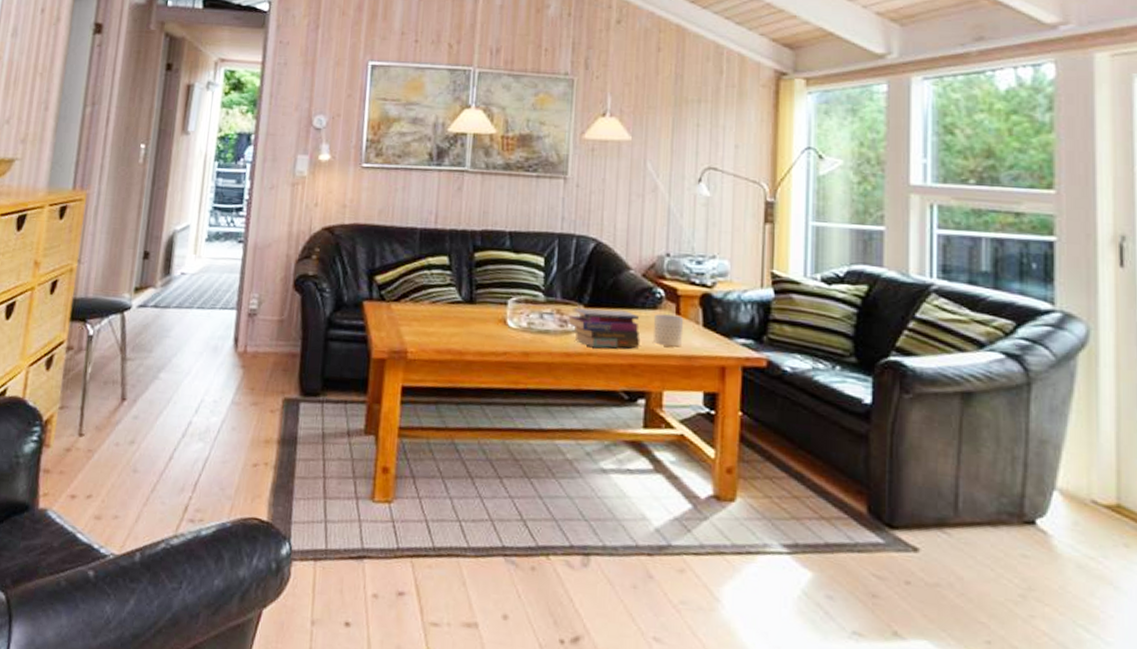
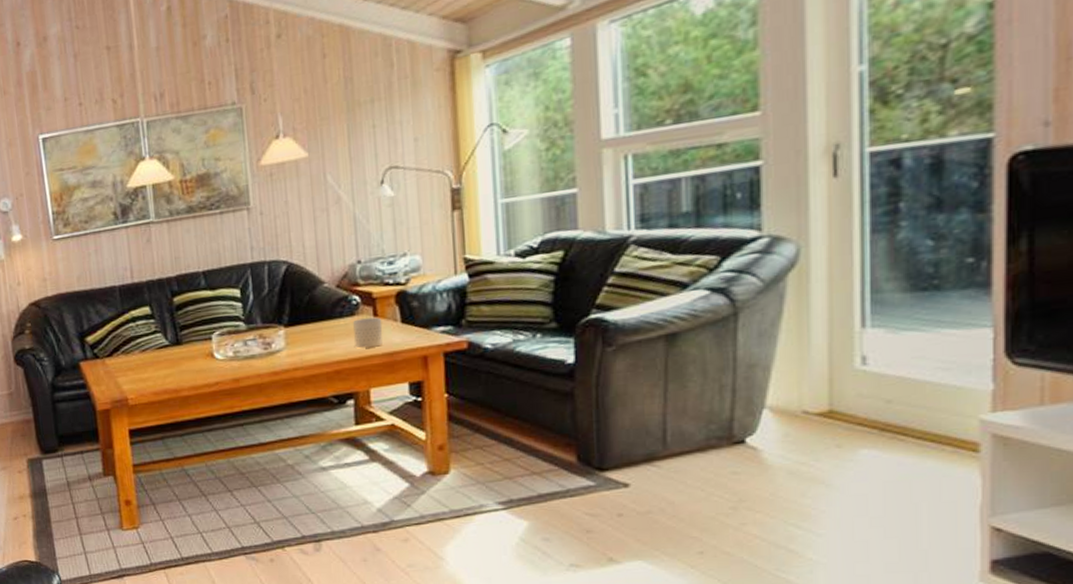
books: present [568,308,641,349] -> none [271,323,343,363]

